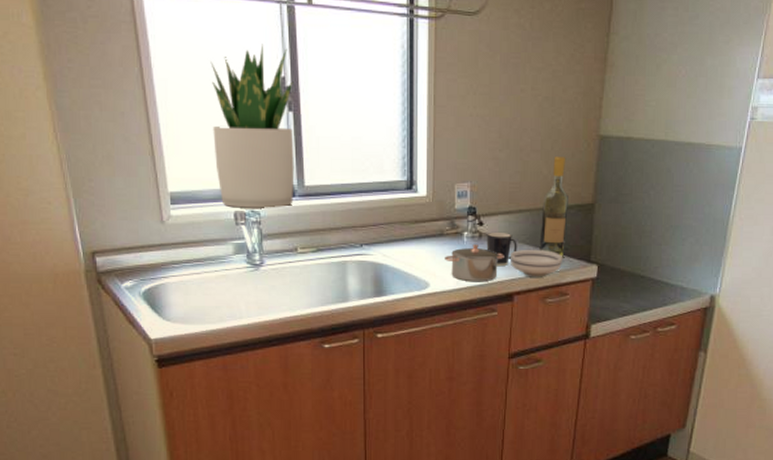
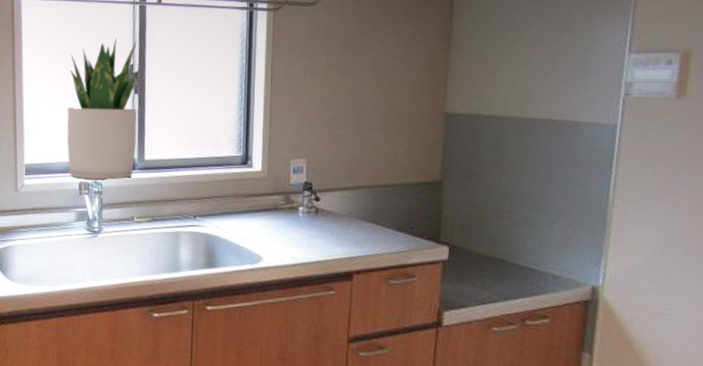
cooking pot: present [445,244,504,282] -> none [279,220,343,259]
mug: present [486,231,517,267] -> none [323,207,357,244]
bowl: present [510,250,563,277] -> none [348,227,409,257]
bottle: present [539,157,568,257] -> none [381,134,413,236]

